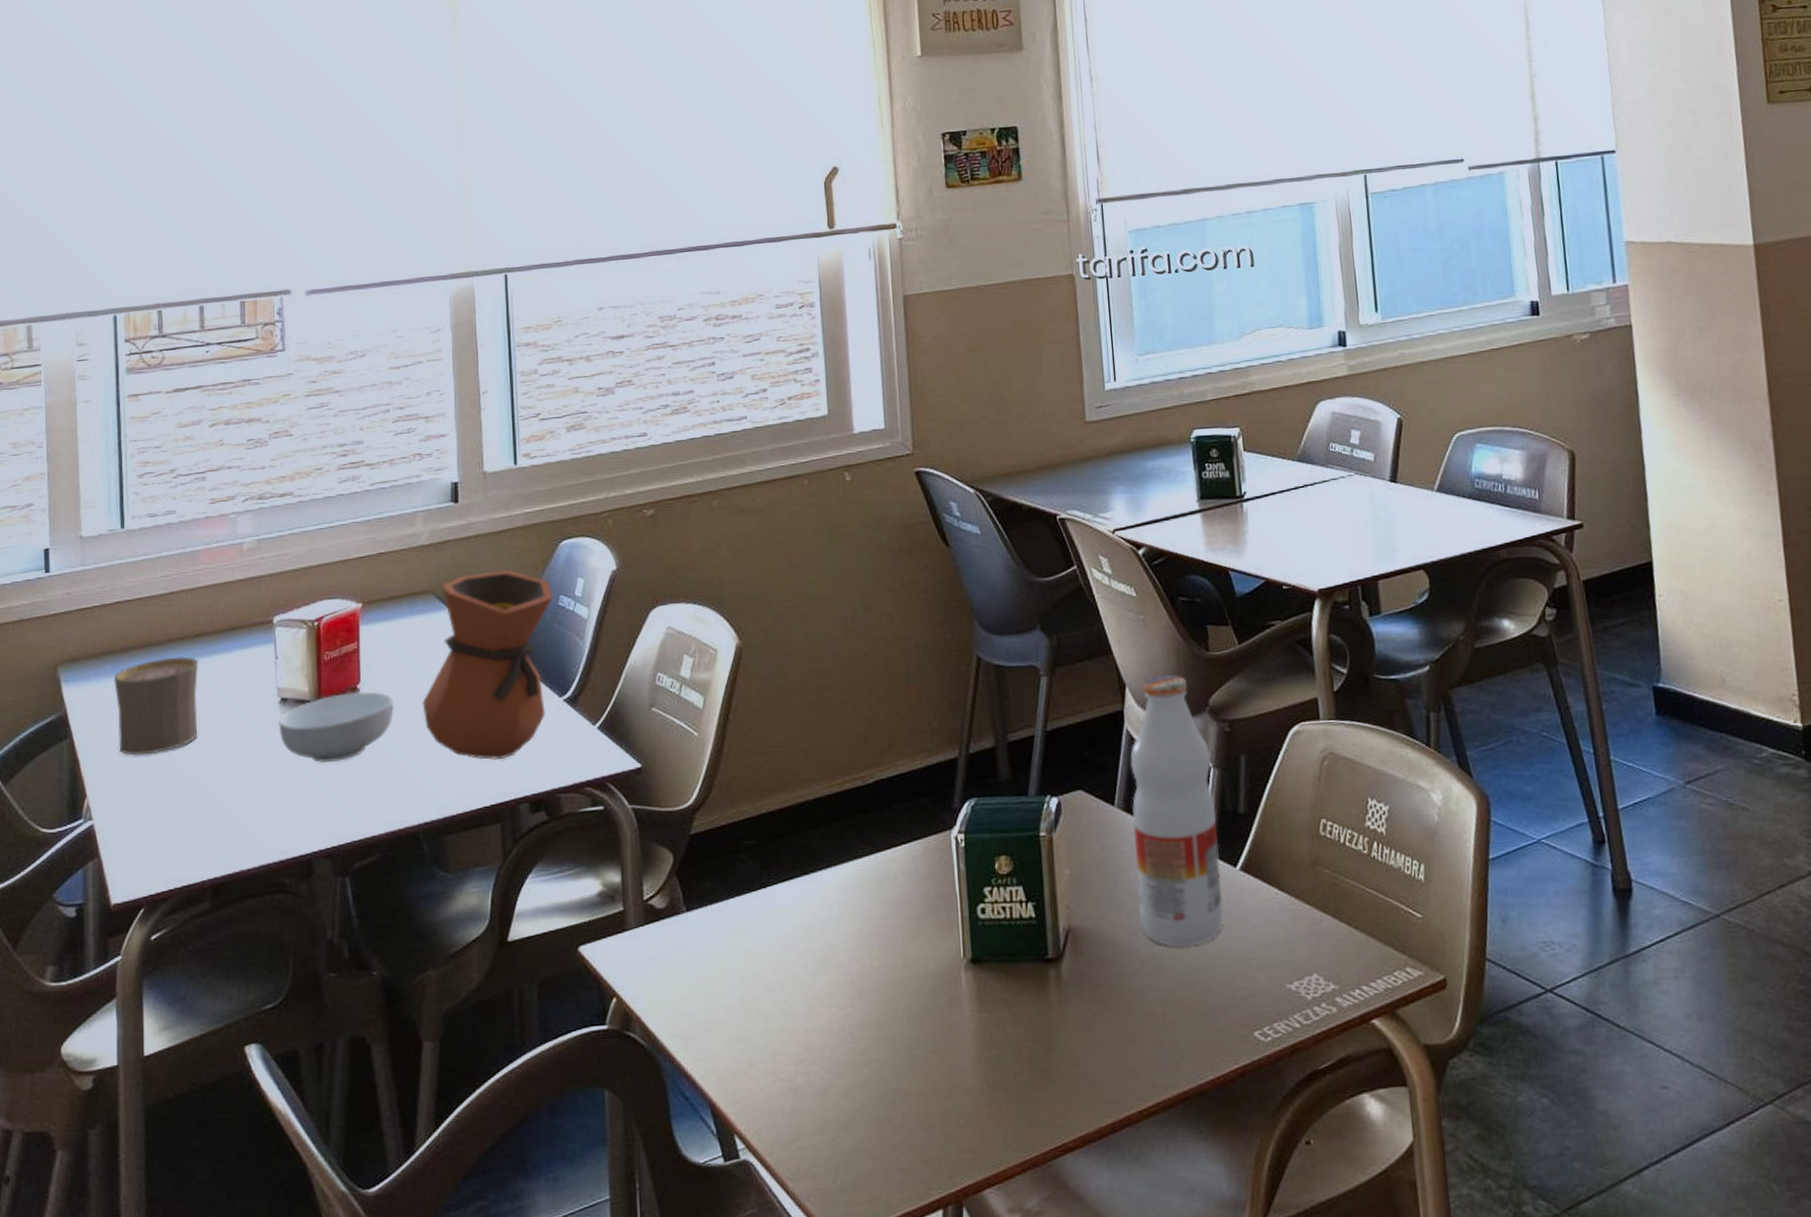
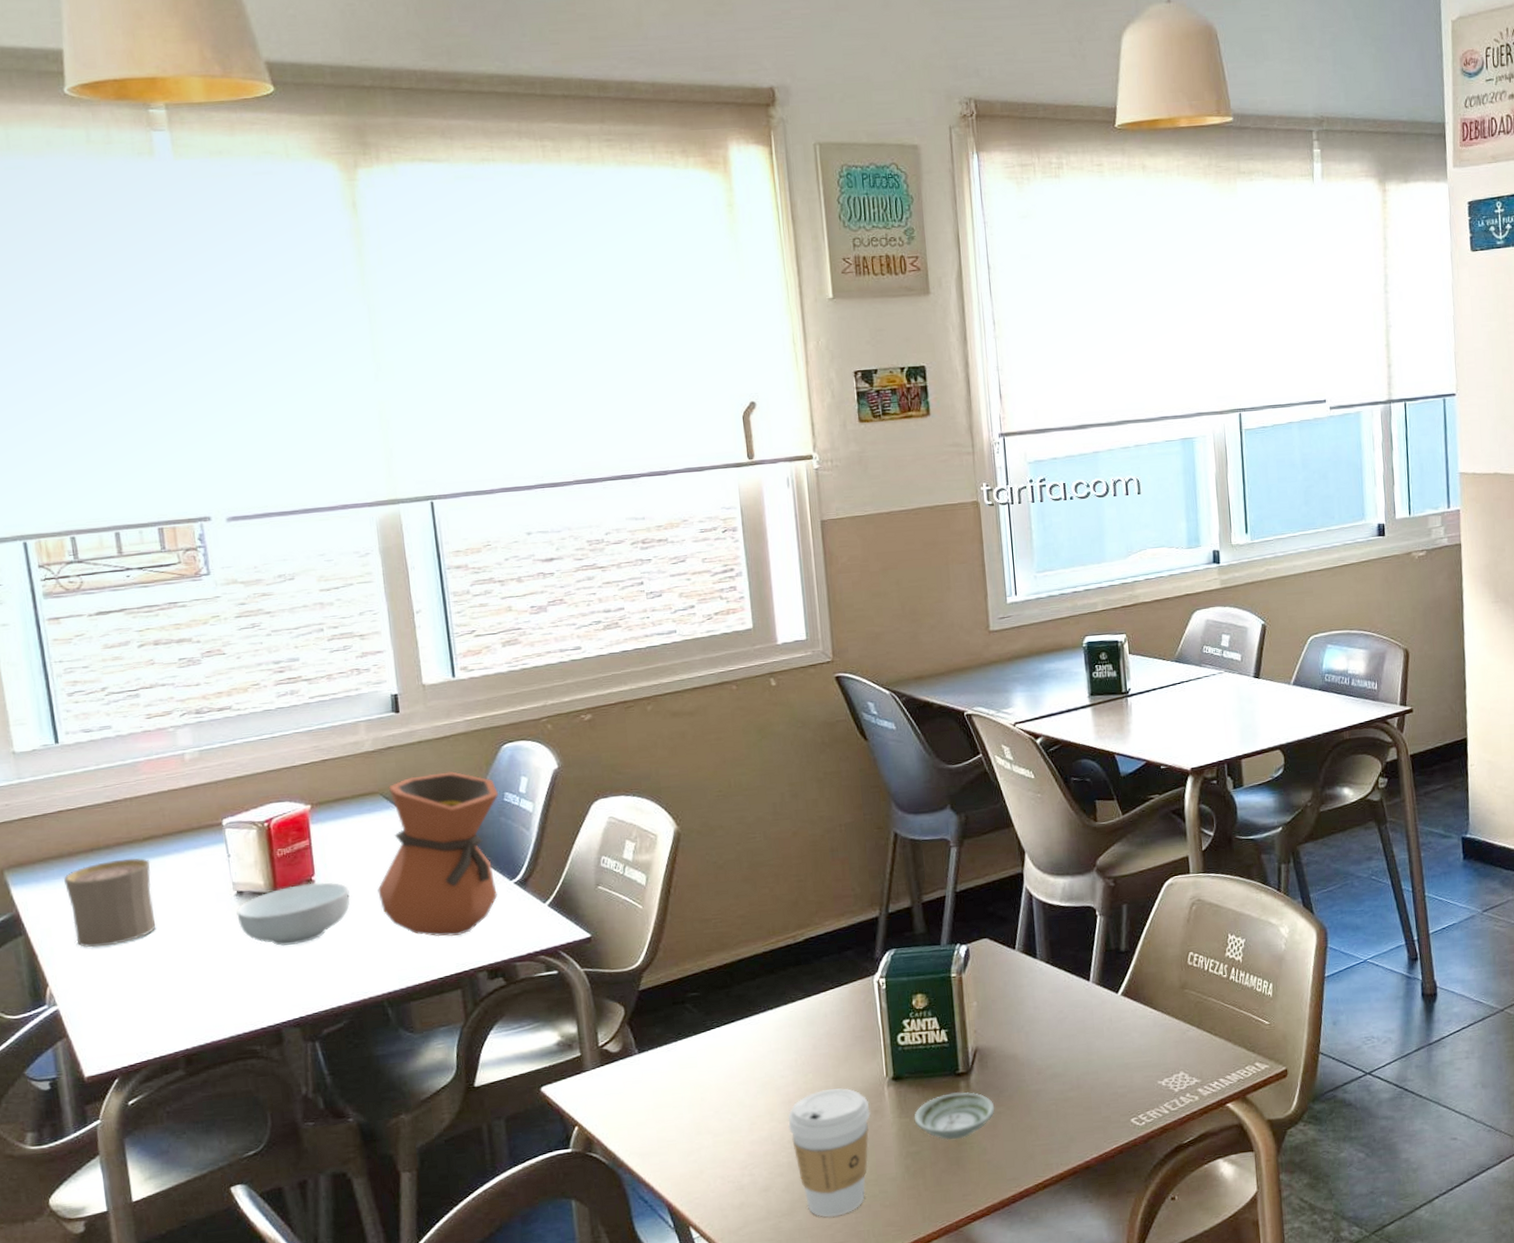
coffee cup: none [850,969,945,1135] -> present [788,1088,871,1217]
saucer: none [995,983,1091,1045] -> present [914,1092,995,1140]
juice bottle: present [1130,675,1223,947] -> none [1029,842,1107,1058]

